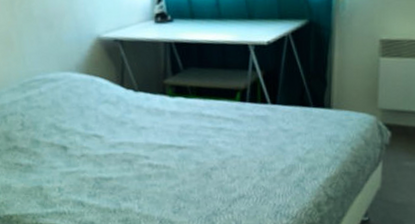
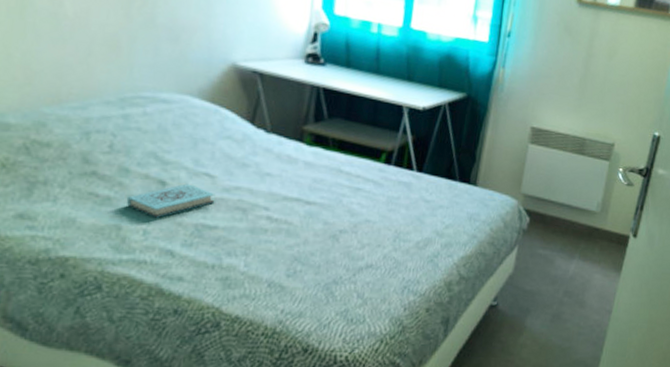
book: none [41,145,106,177] -> present [126,183,216,218]

